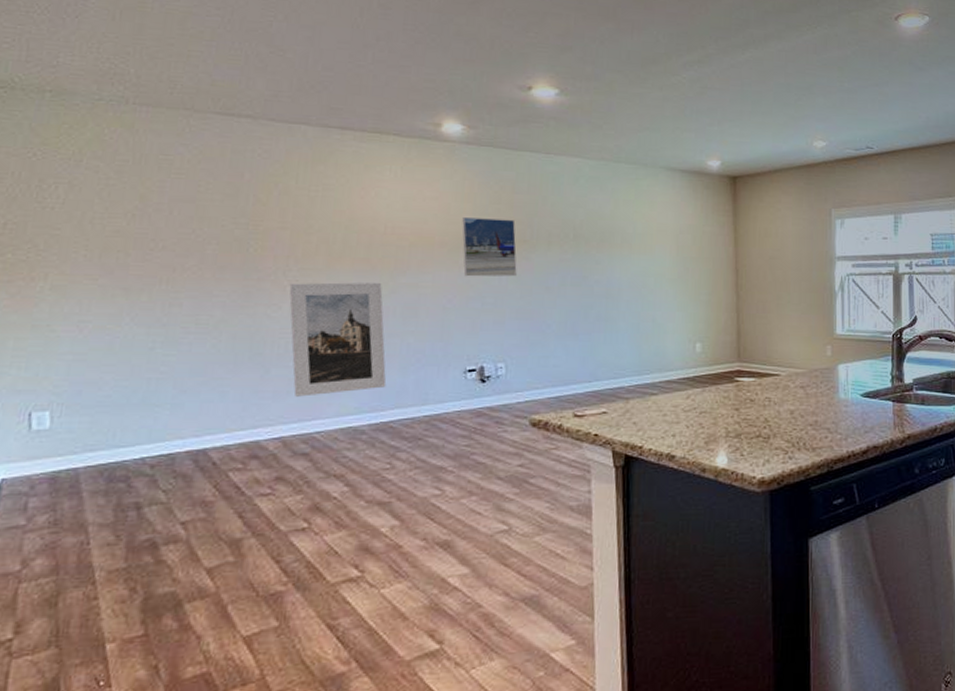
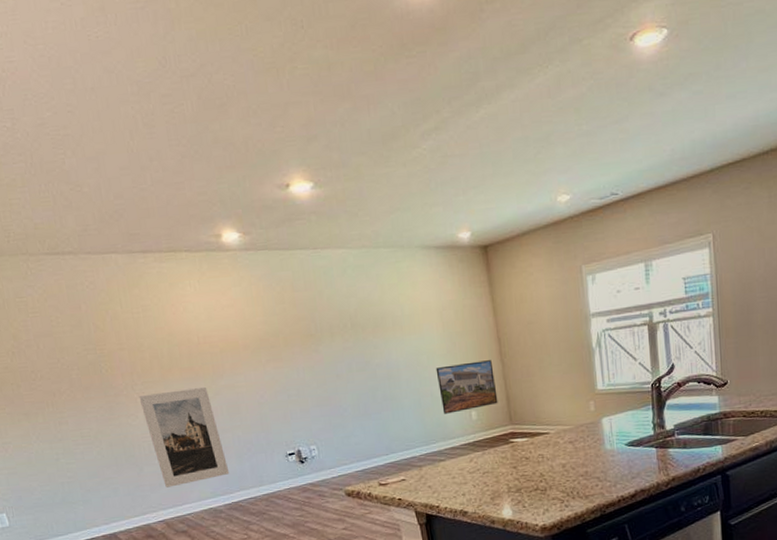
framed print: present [462,218,517,277] -> none [257,316,311,374]
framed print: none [662,290,728,343] -> present [435,360,498,414]

